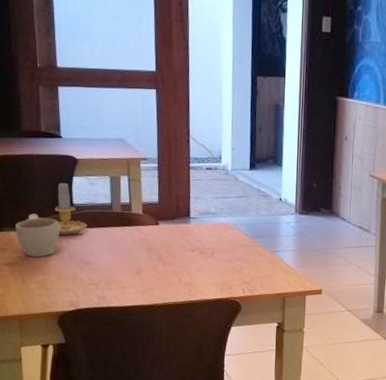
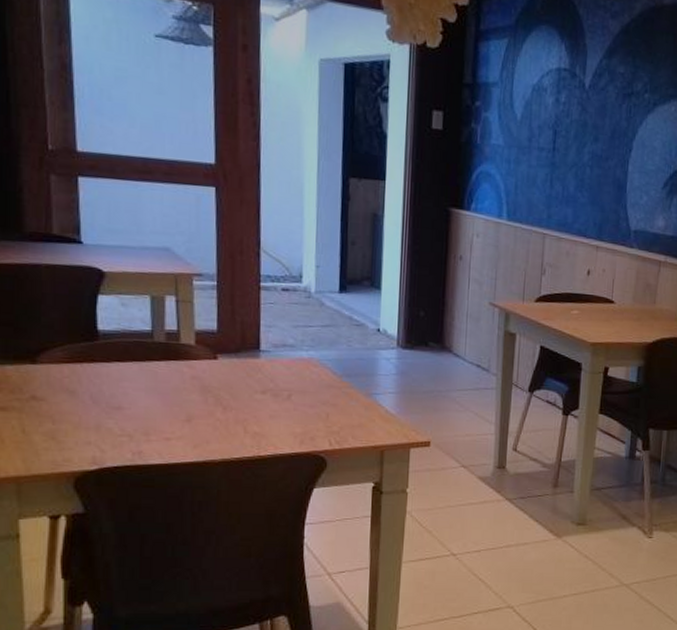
cup: present [15,214,59,258] -> none [13,342,77,400]
candle: present [55,181,88,235] -> none [71,300,118,371]

